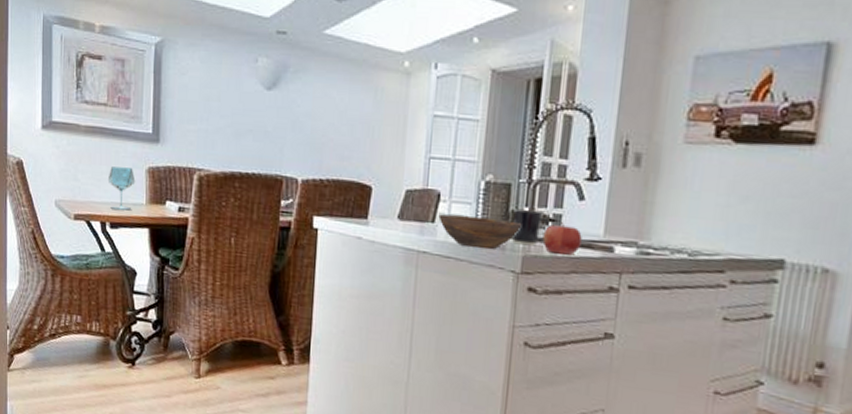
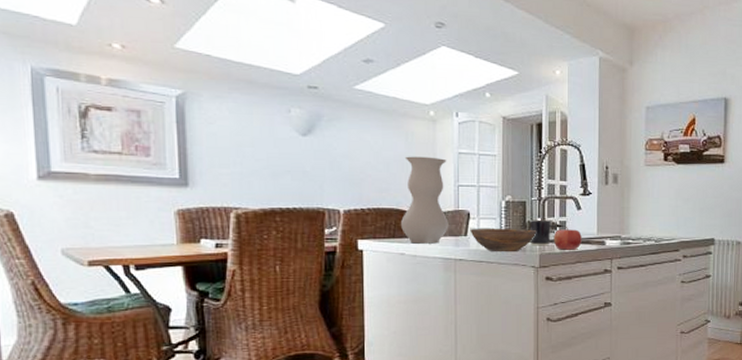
wine glass: present [107,166,136,211] -> none [128,211,163,252]
vase: none [359,117,419,229] -> present [400,156,449,244]

